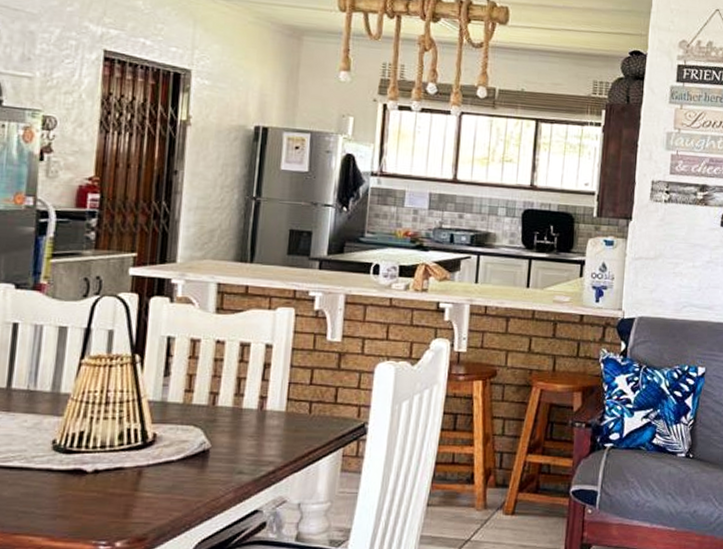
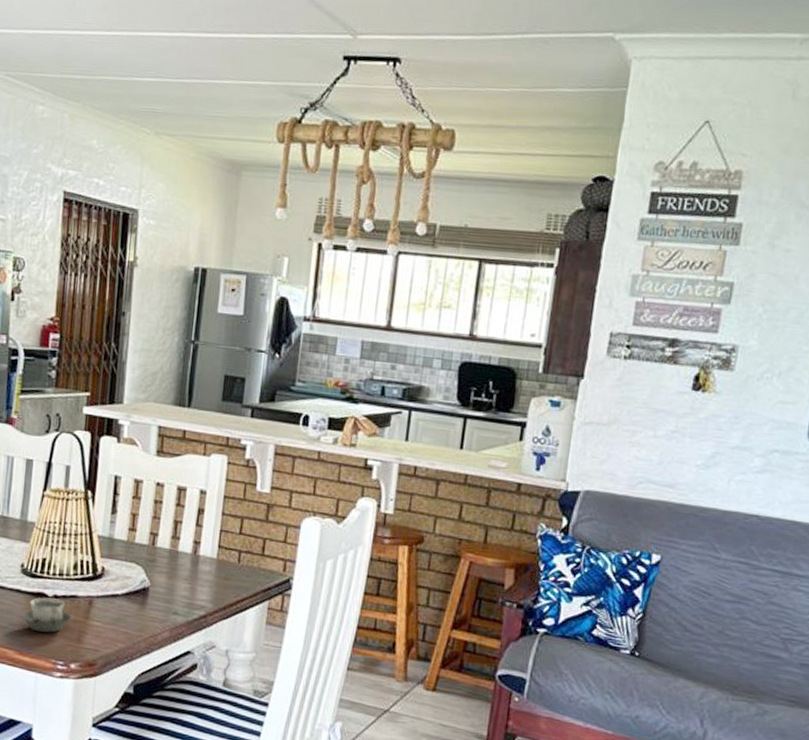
cup: none [52,473,118,513] -> present [21,597,73,633]

